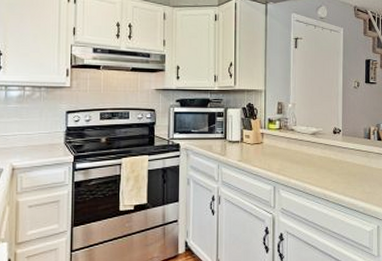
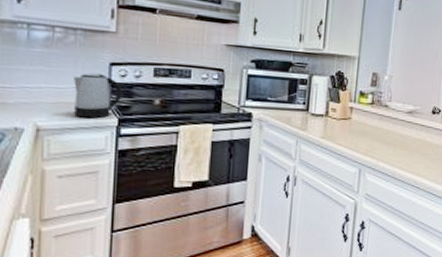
kettle: none [40,120,77,157] -> present [74,72,123,118]

